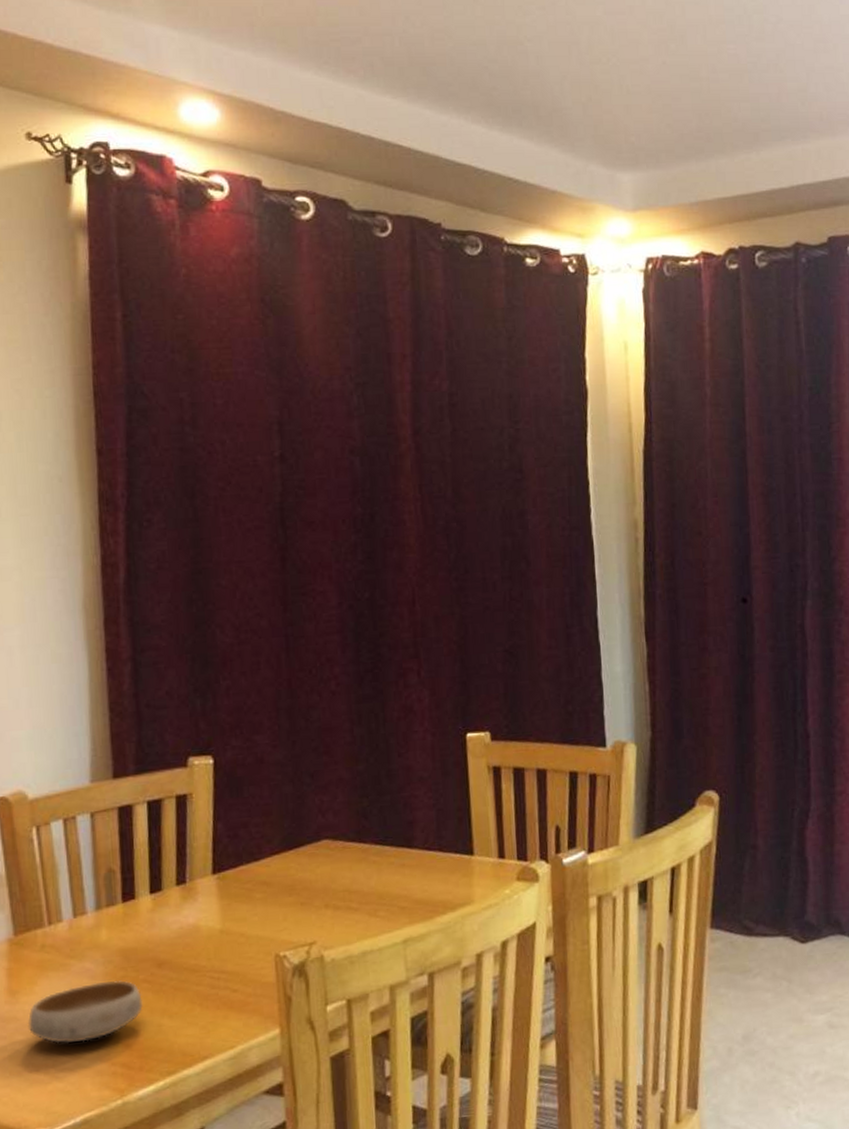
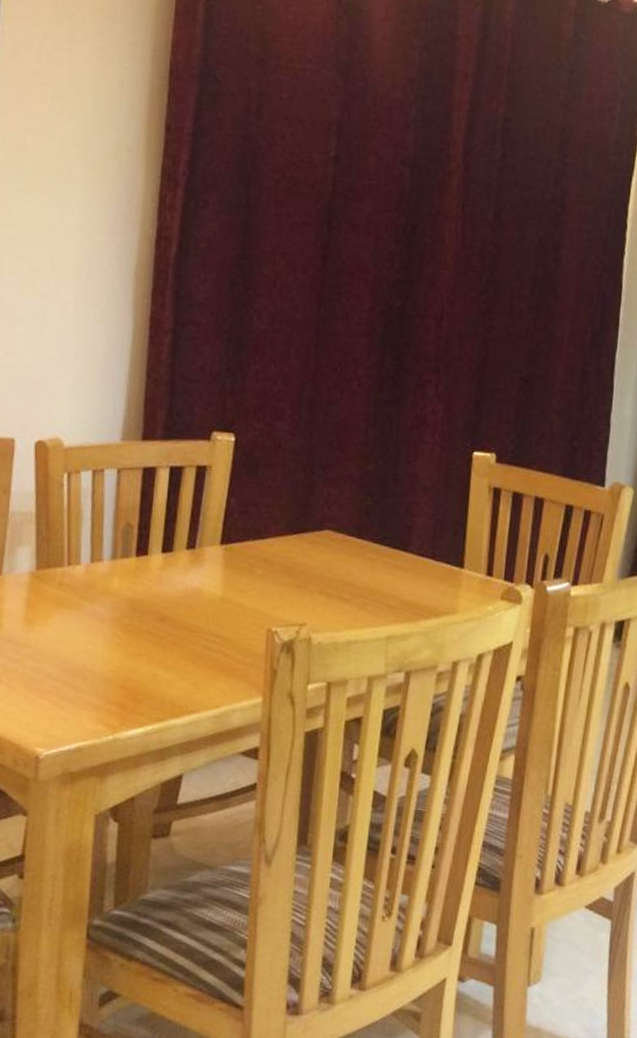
bowl: present [27,980,143,1044] -> none [38,625,143,678]

